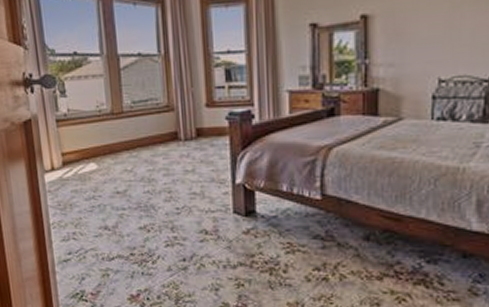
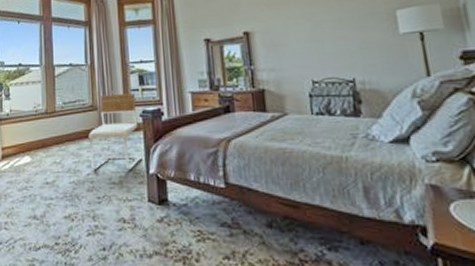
chair: none [164,91,227,179] -> present [88,93,142,170]

